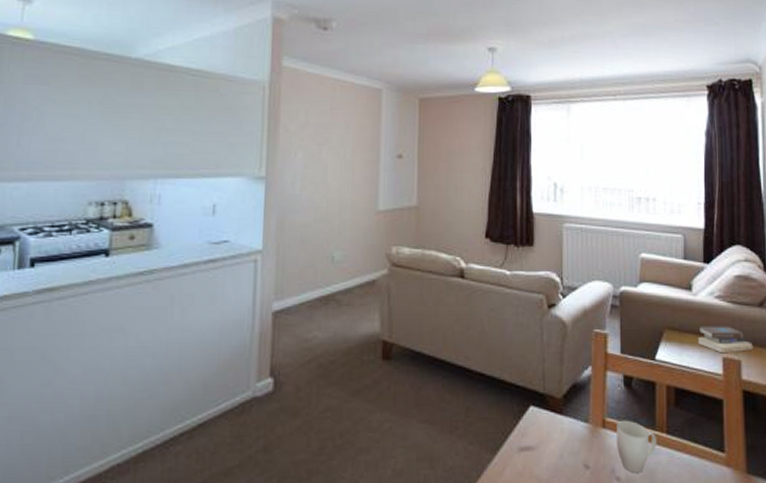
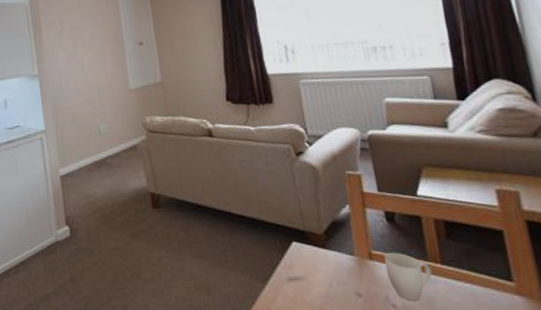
books: present [697,326,753,354] -> none [462,158,532,186]

